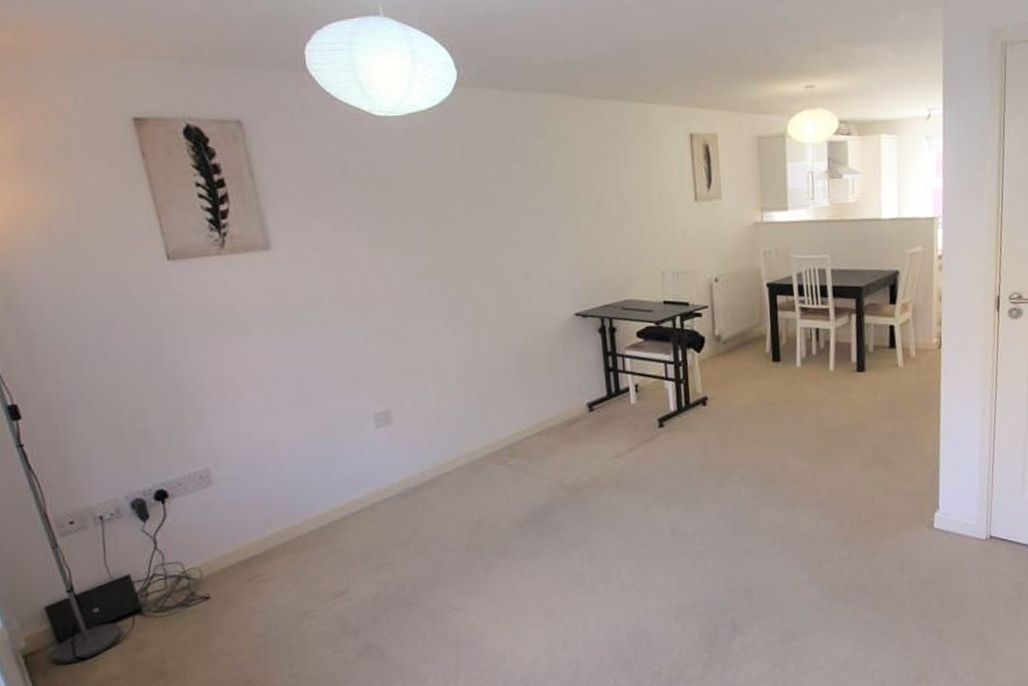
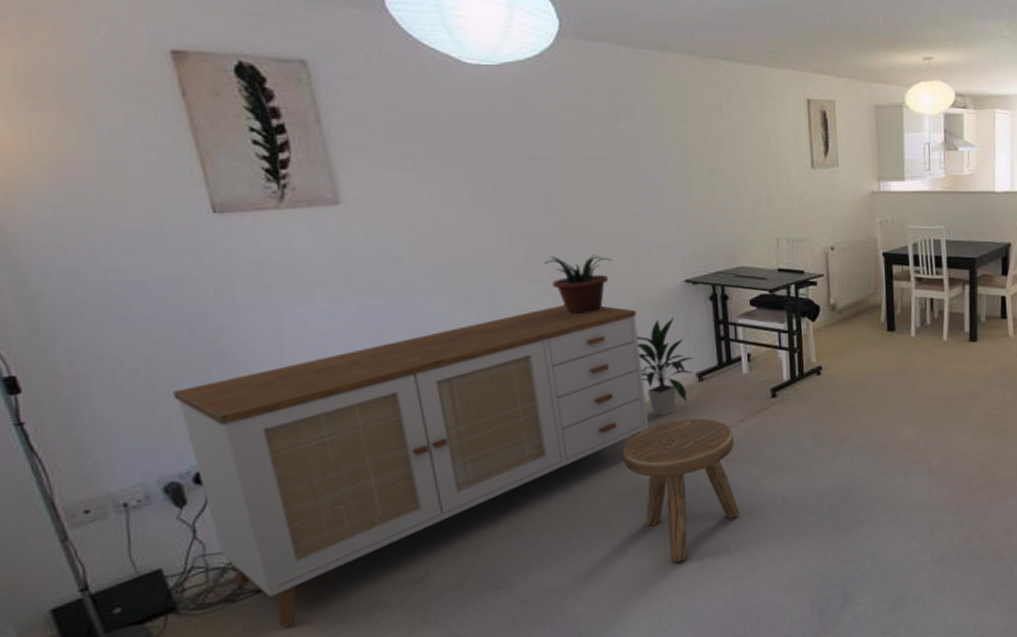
sideboard: none [137,338,544,631] -> present [172,304,650,627]
potted plant: none [445,291,508,349] -> present [543,255,612,315]
stool: none [518,447,630,586] -> present [622,418,740,562]
indoor plant: none [531,350,585,445] -> present [636,317,694,416]

